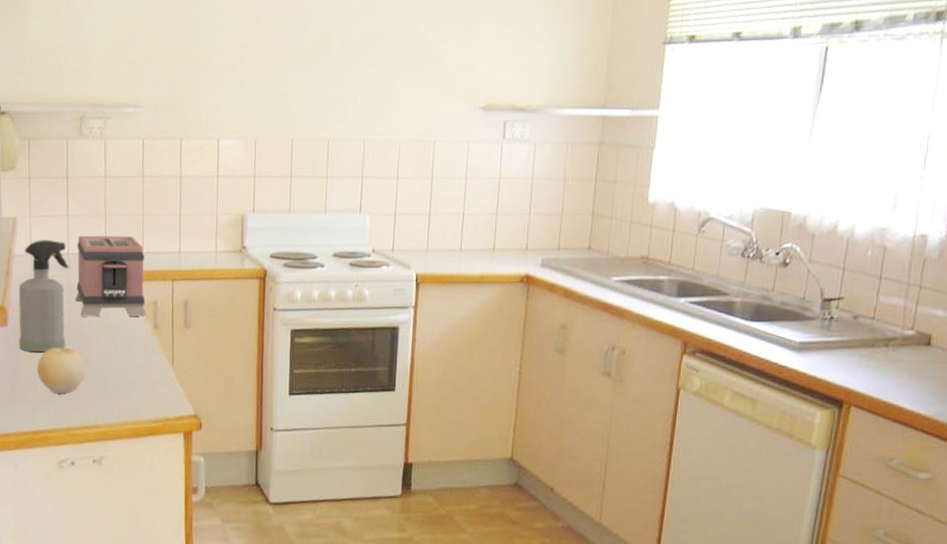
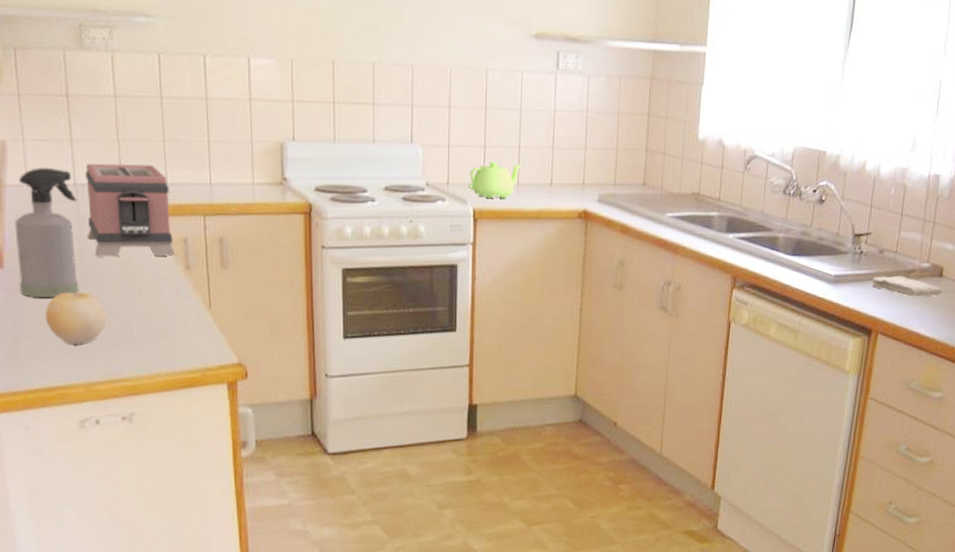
teapot: none [412,228,466,265] -> present [468,161,523,200]
washcloth: none [842,343,930,368] -> present [870,275,942,297]

